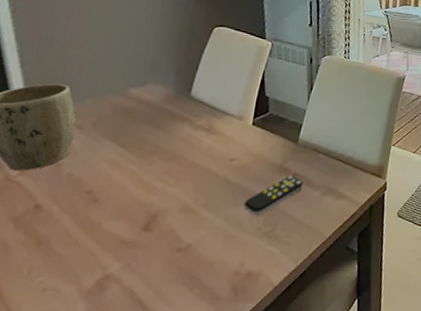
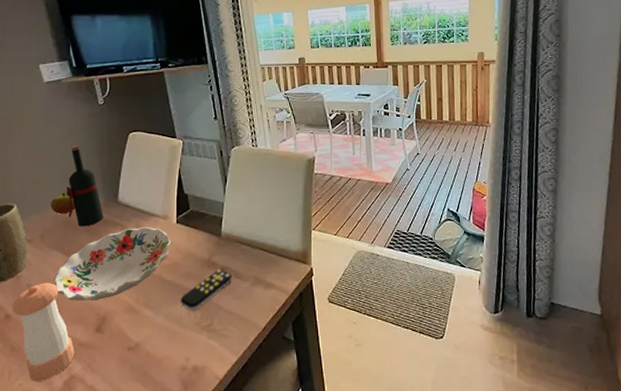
pepper shaker: none [44,173,115,279] -> present [12,282,75,381]
decorative bowl: none [101,124,243,198] -> present [53,226,171,301]
apple: none [111,80,141,103] -> present [51,193,76,215]
wine bottle: none [130,32,172,119] -> present [66,146,104,227]

